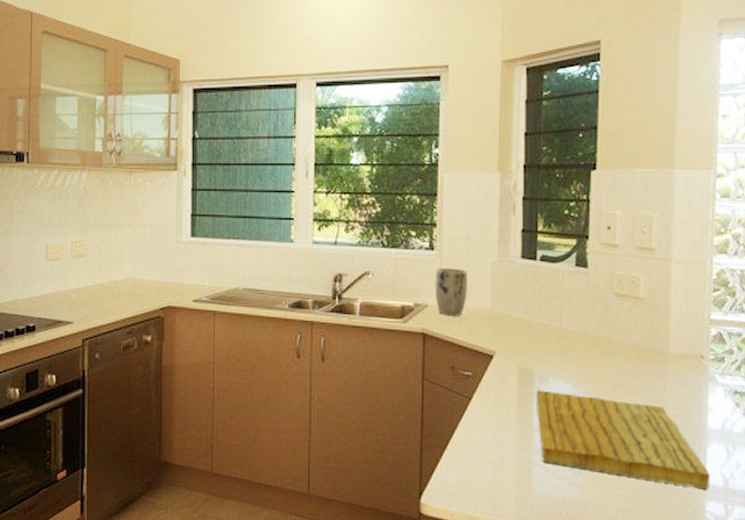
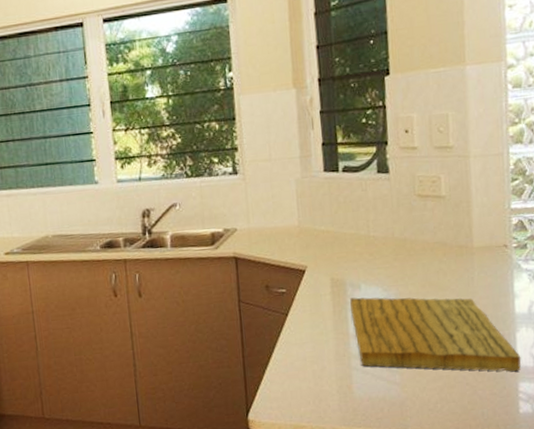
plant pot: present [435,268,467,316] -> none [241,189,275,237]

